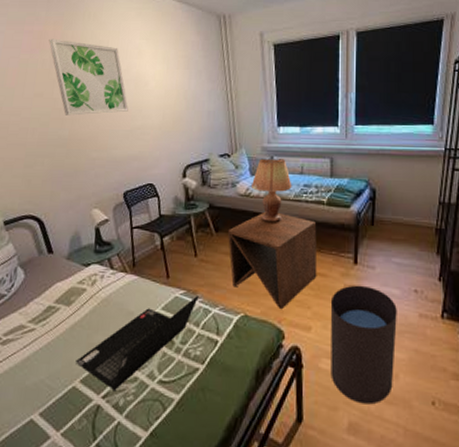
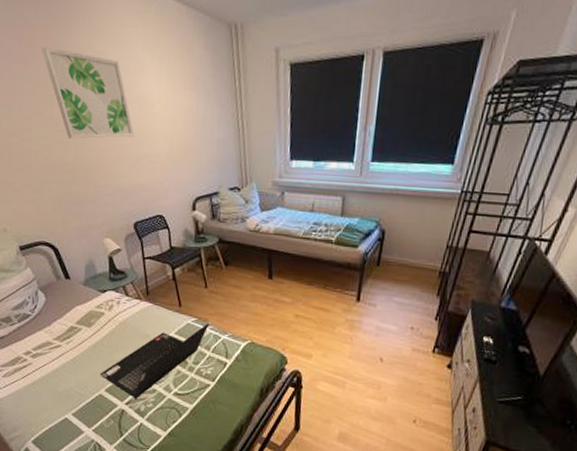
side table: present [227,211,317,310] -> none [236,248,324,339]
lamp: present [250,158,292,222] -> none [260,193,302,258]
waste bin: present [330,285,397,405] -> none [326,320,393,420]

